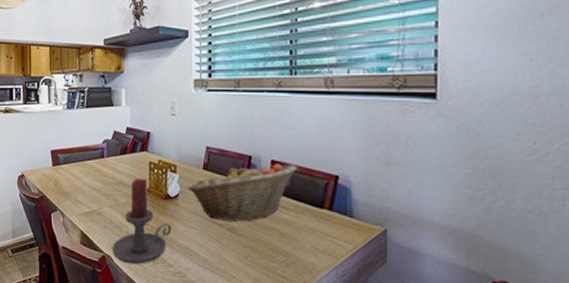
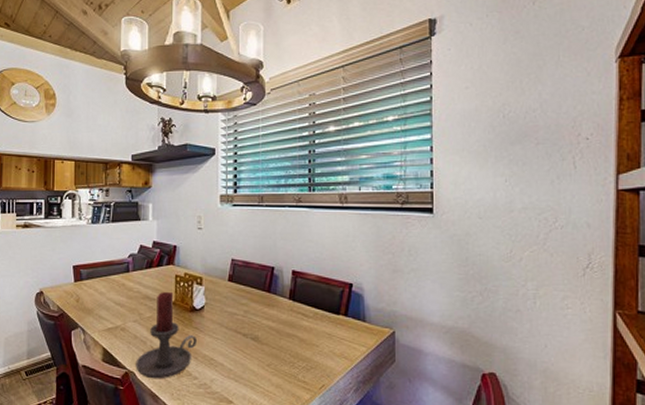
fruit basket: present [187,164,297,222] -> none [213,274,316,332]

